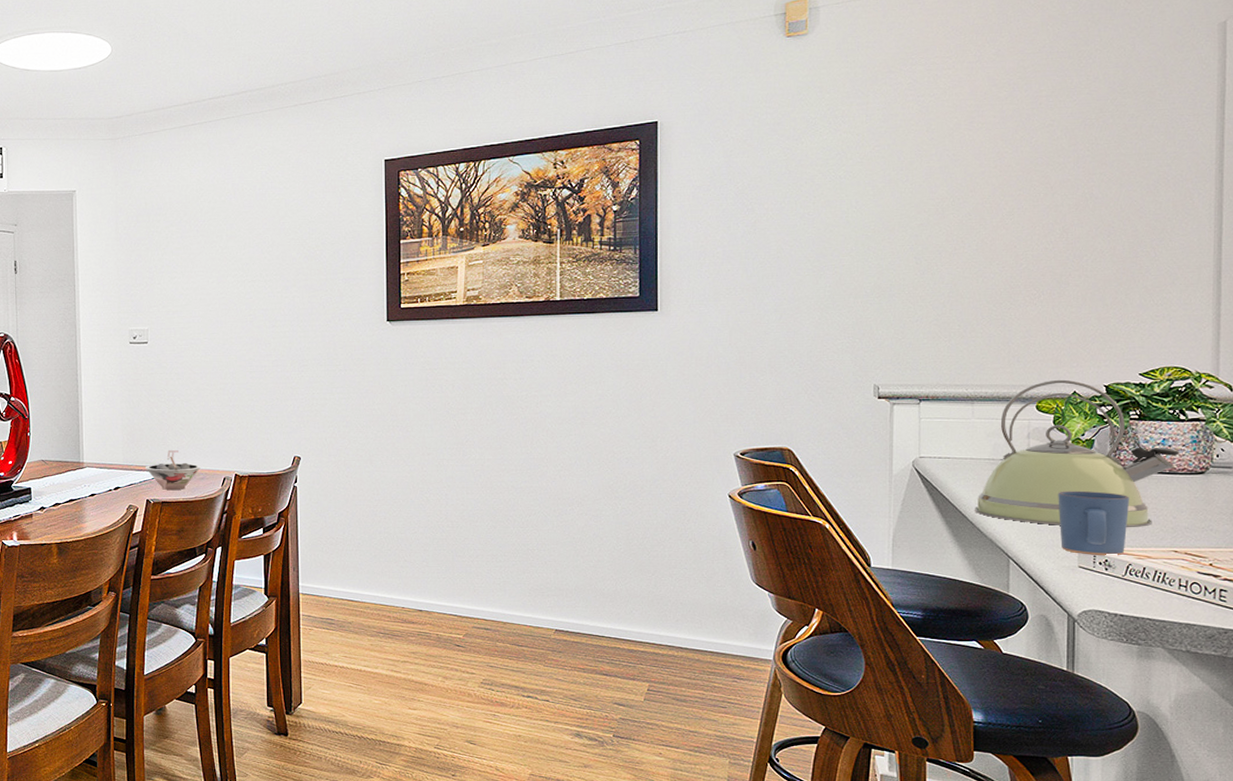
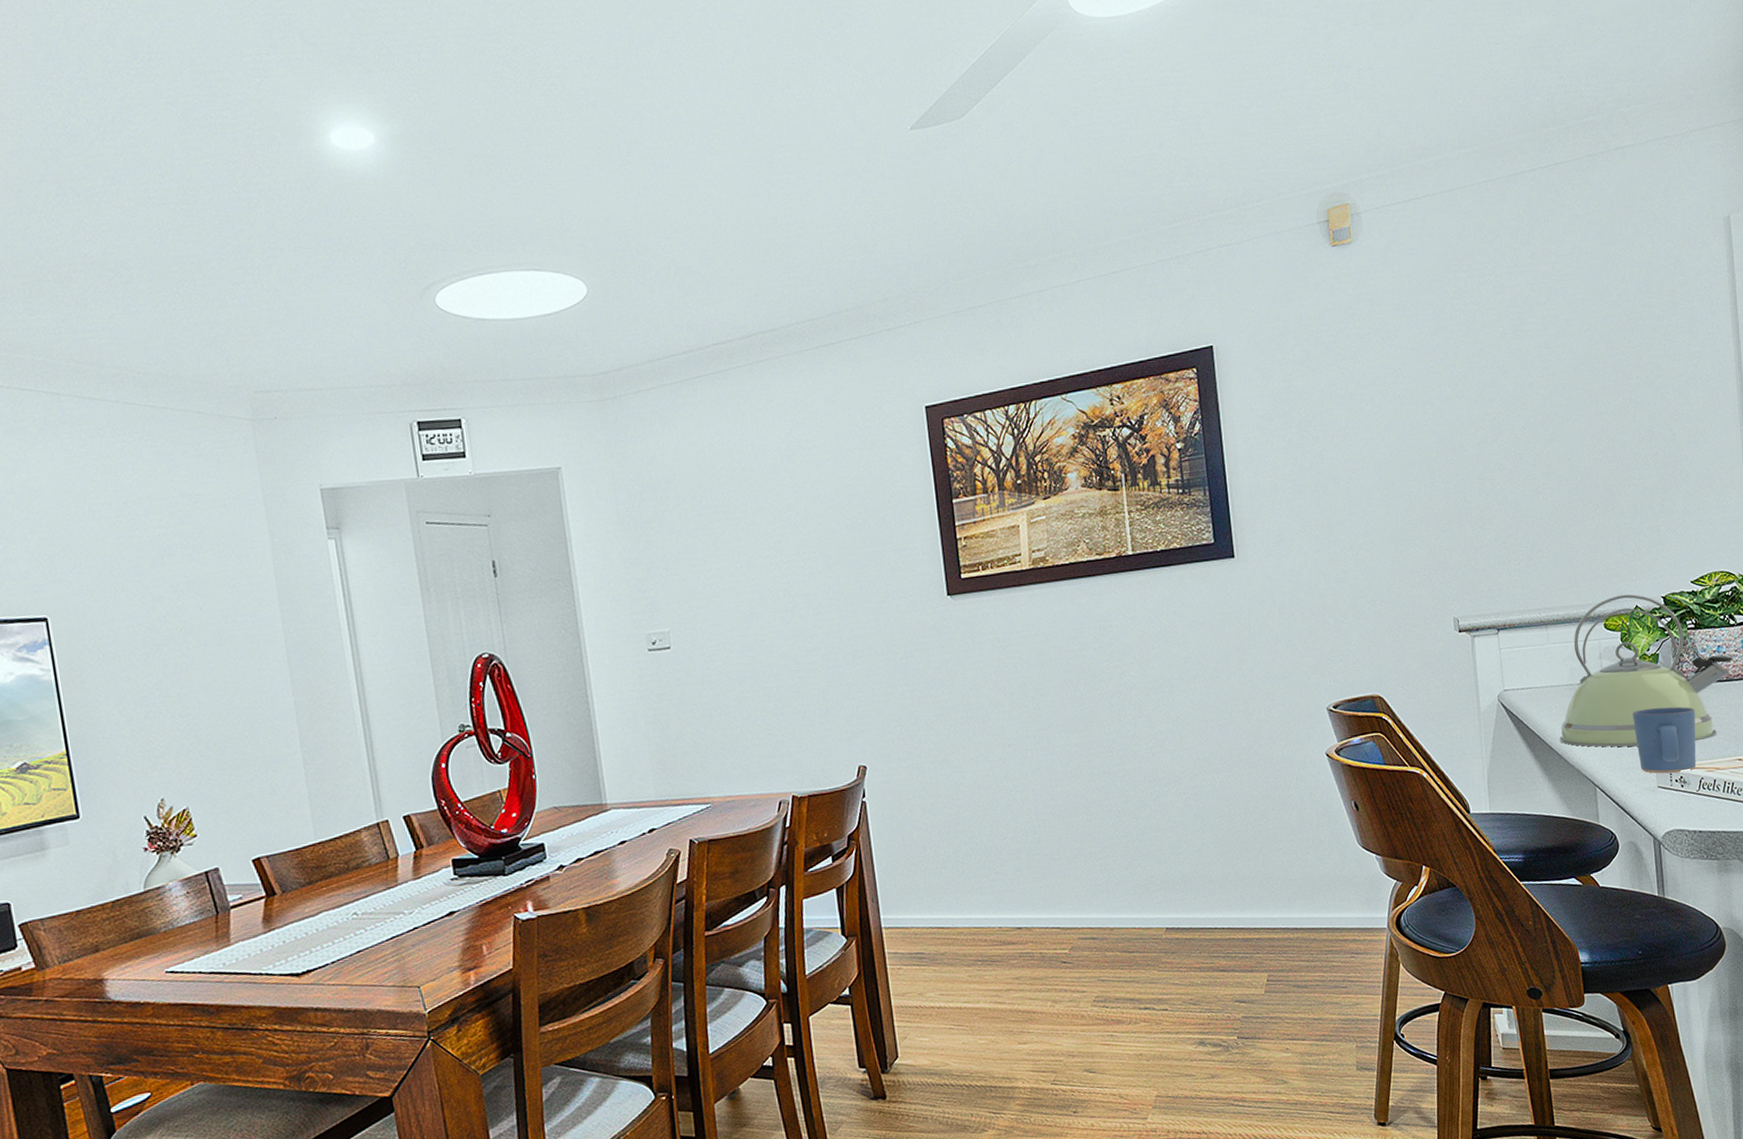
bowl: present [145,449,202,490] -> none [683,774,752,825]

